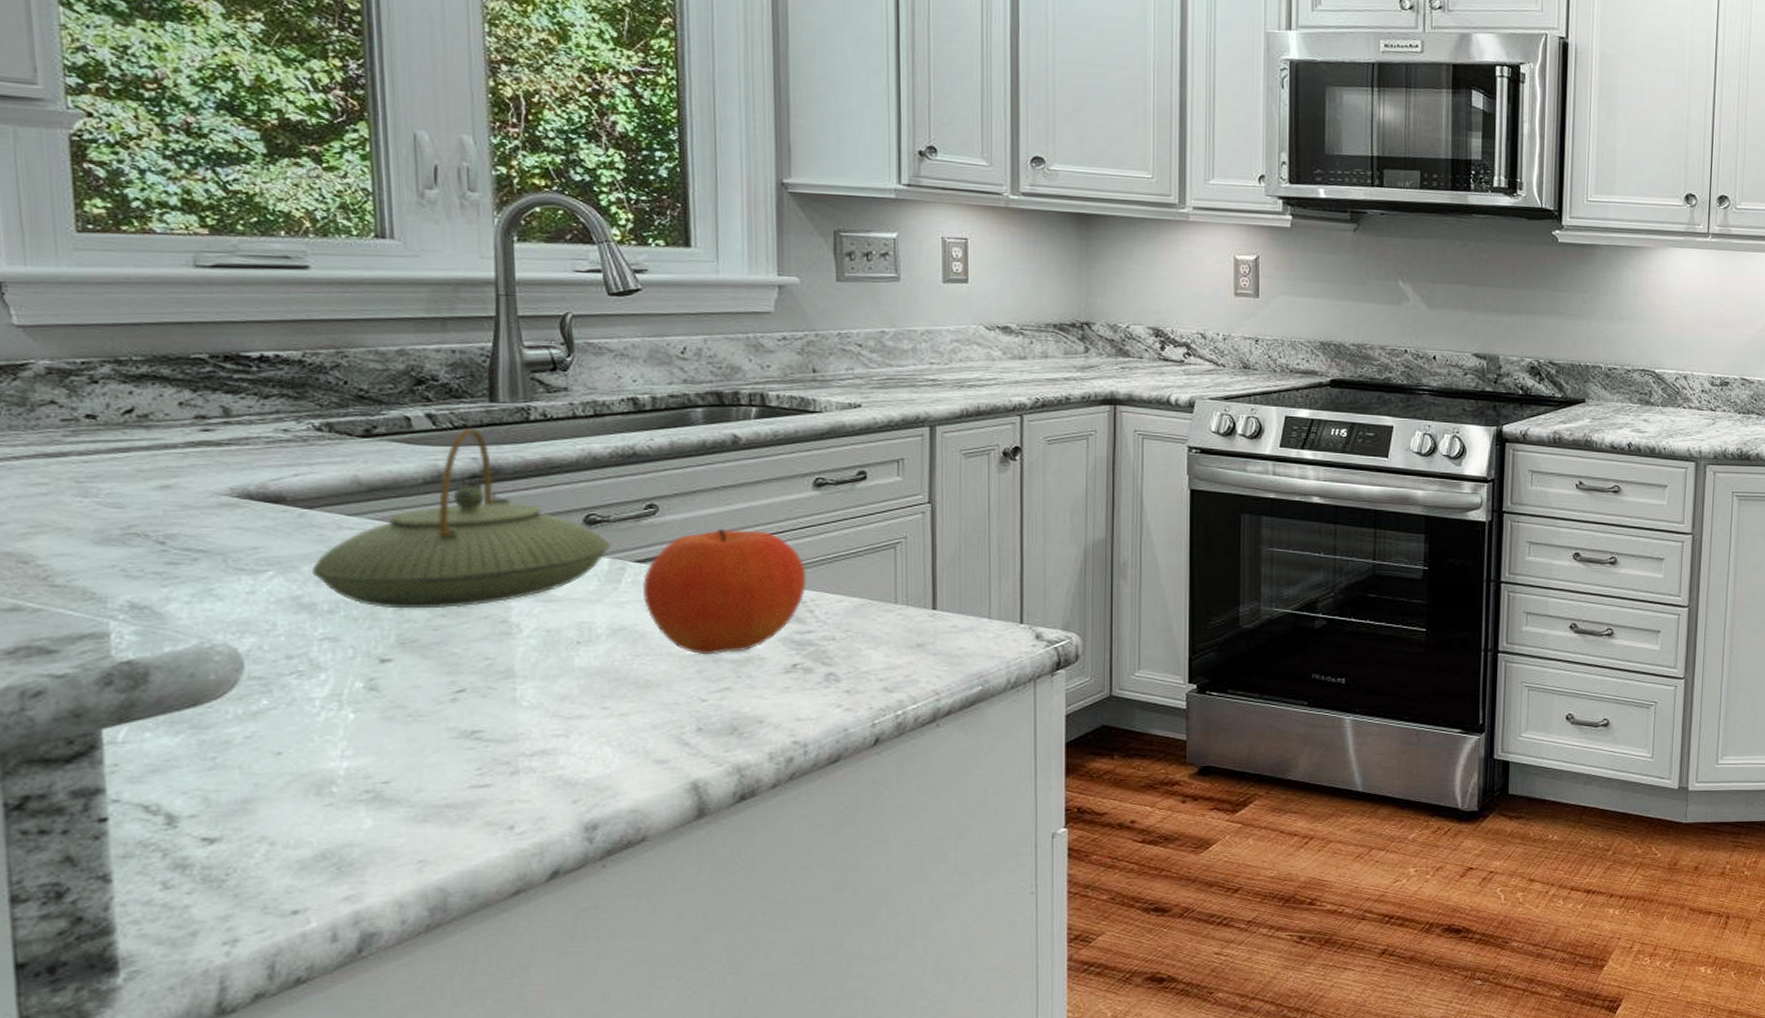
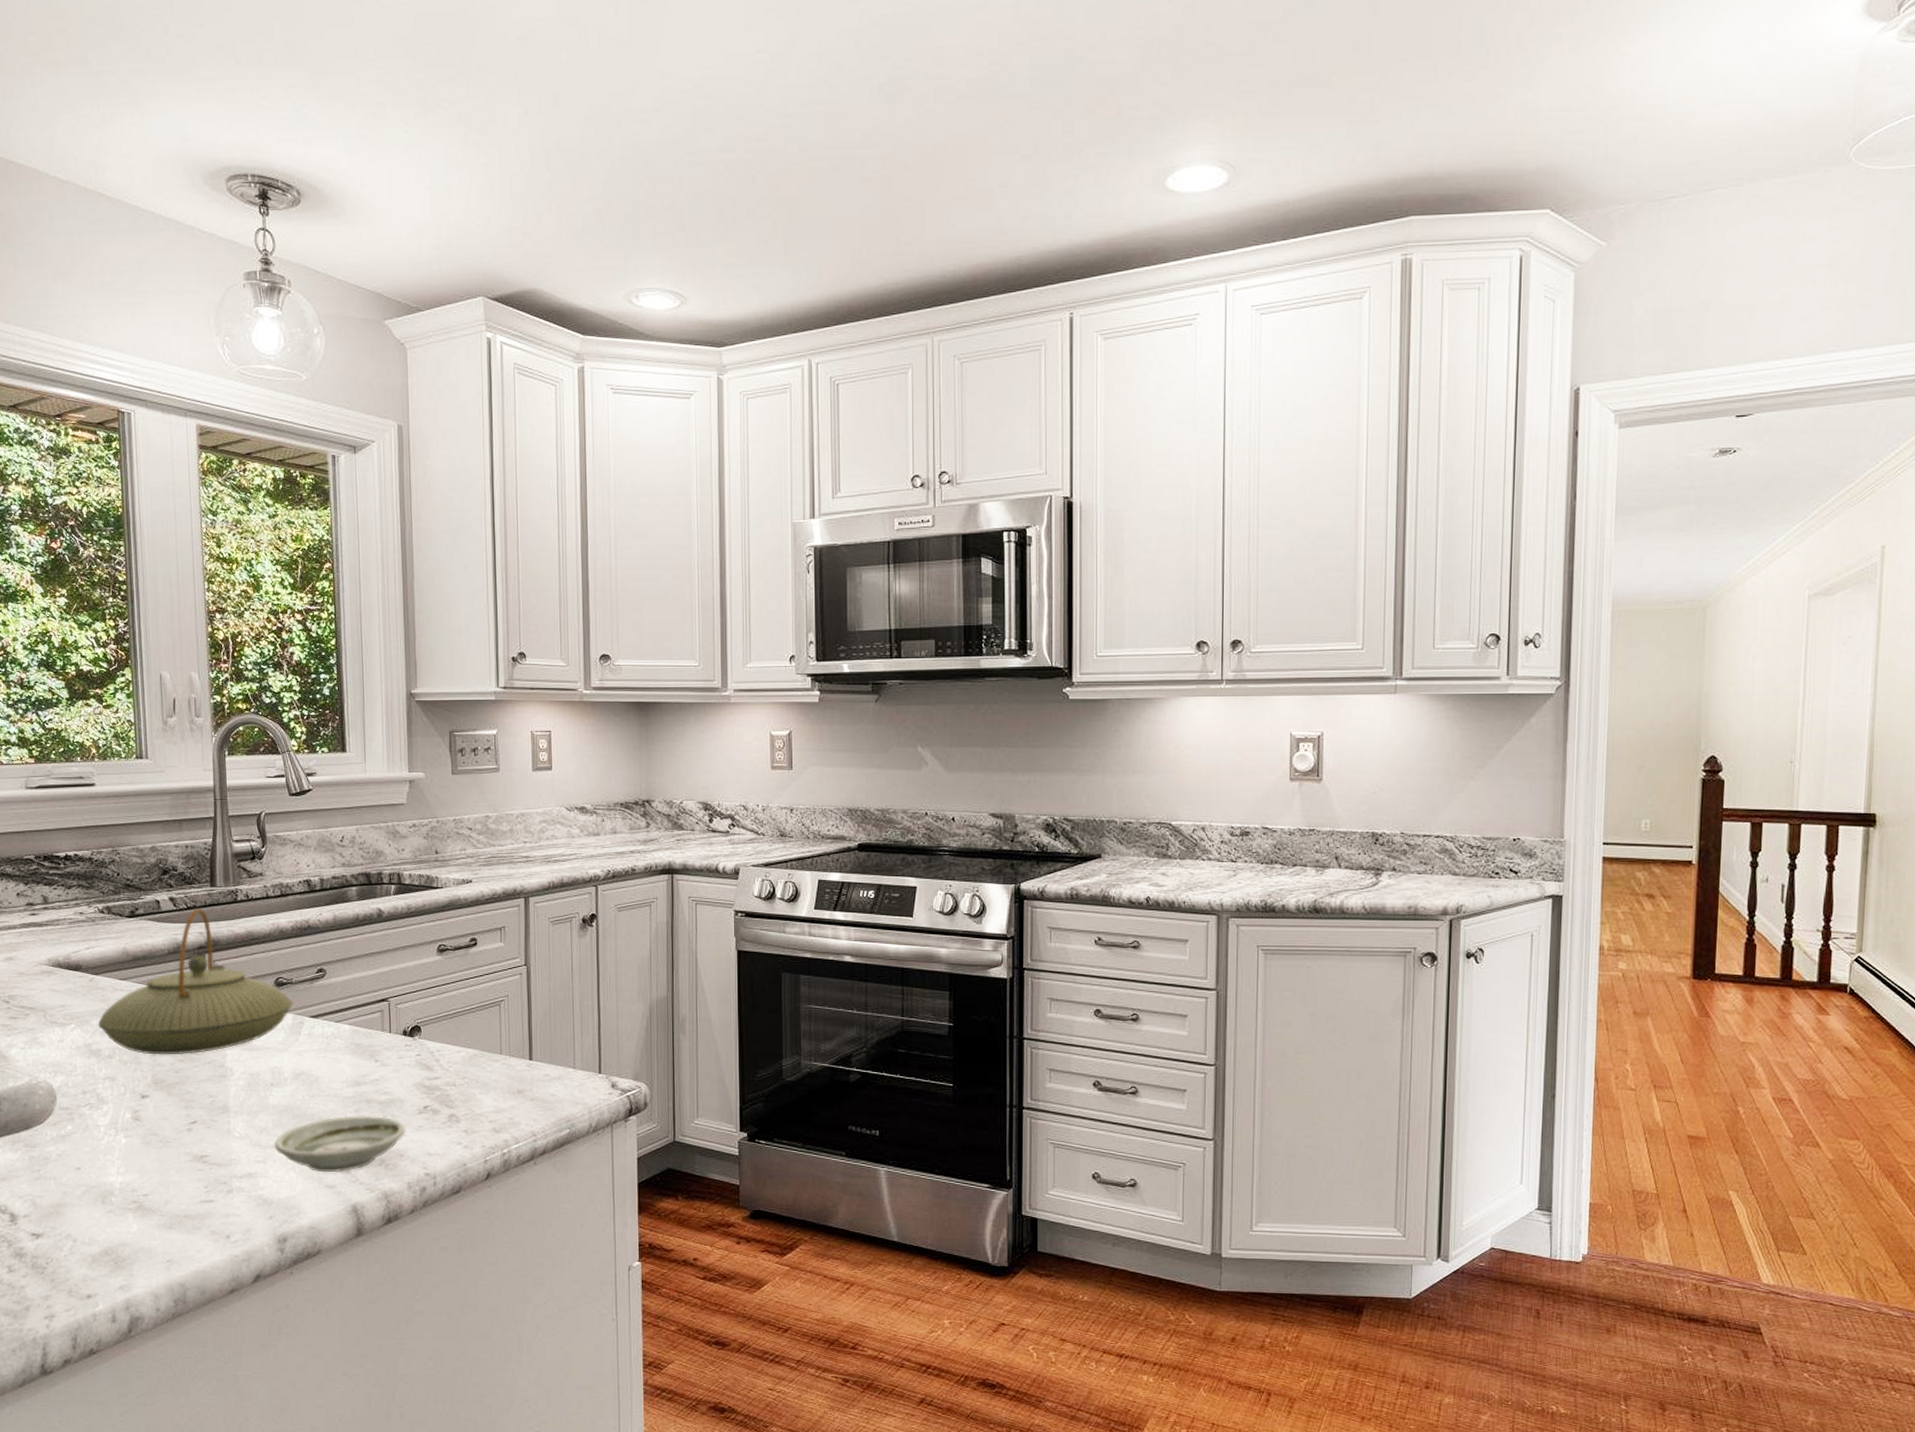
saucer: none [580,676,768,746] -> present [274,1115,407,1173]
fruit: present [643,528,807,655] -> none [316,989,434,1097]

